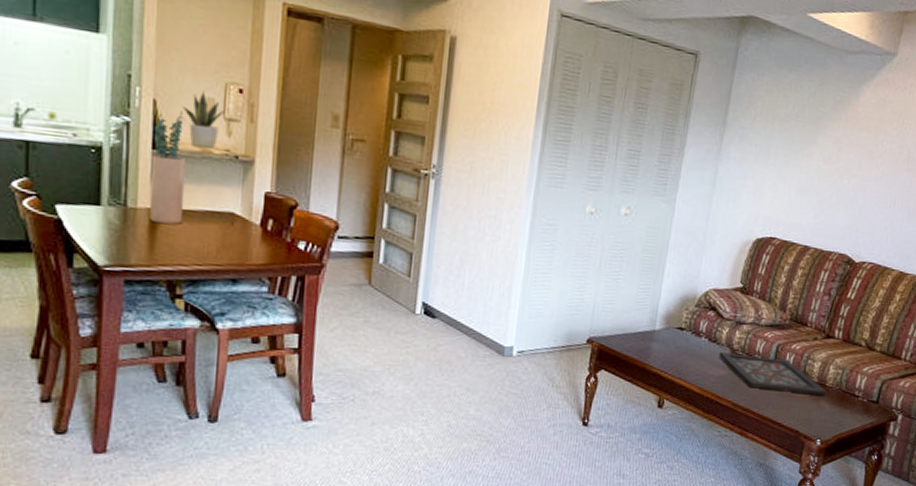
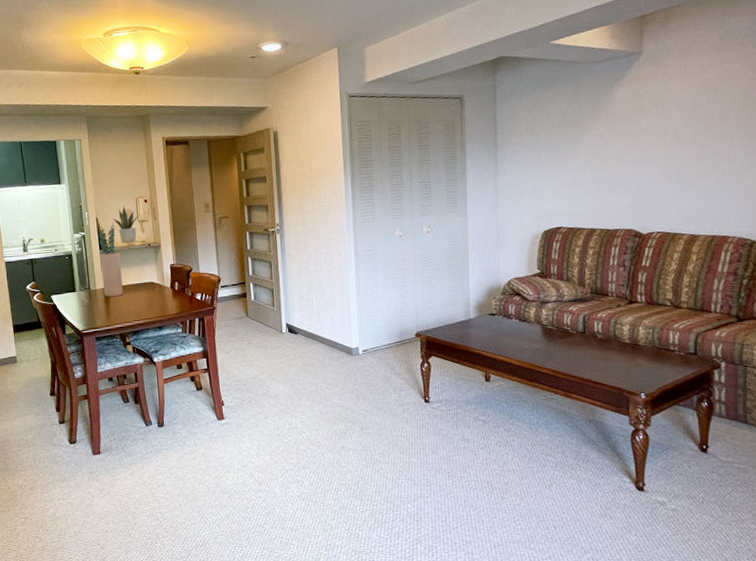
decorative tray: present [718,351,827,396] -> none [530,327,641,356]

